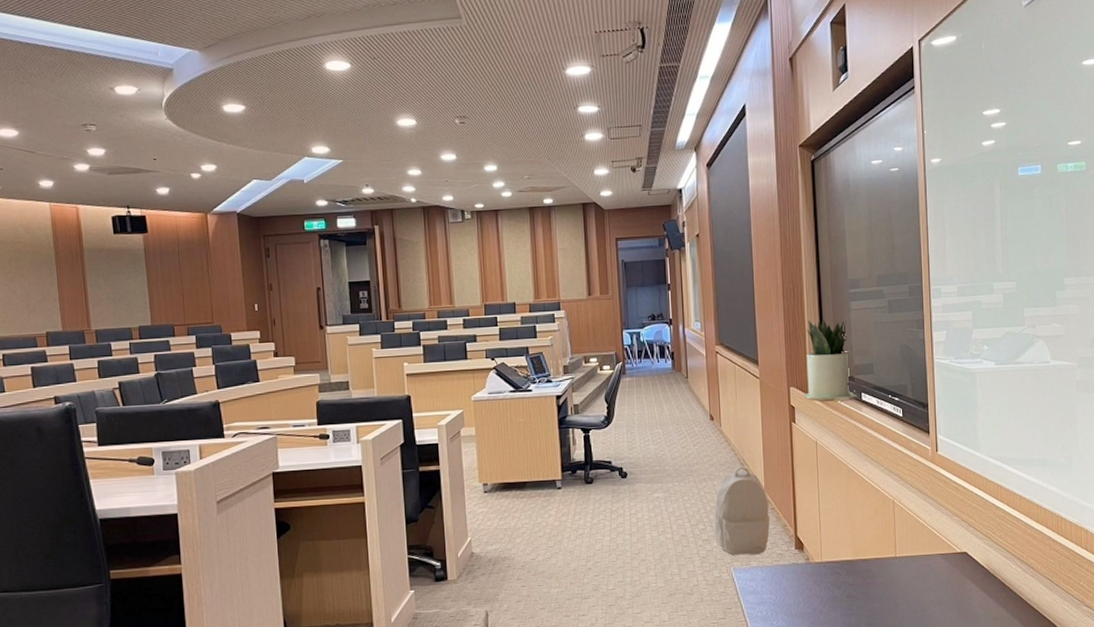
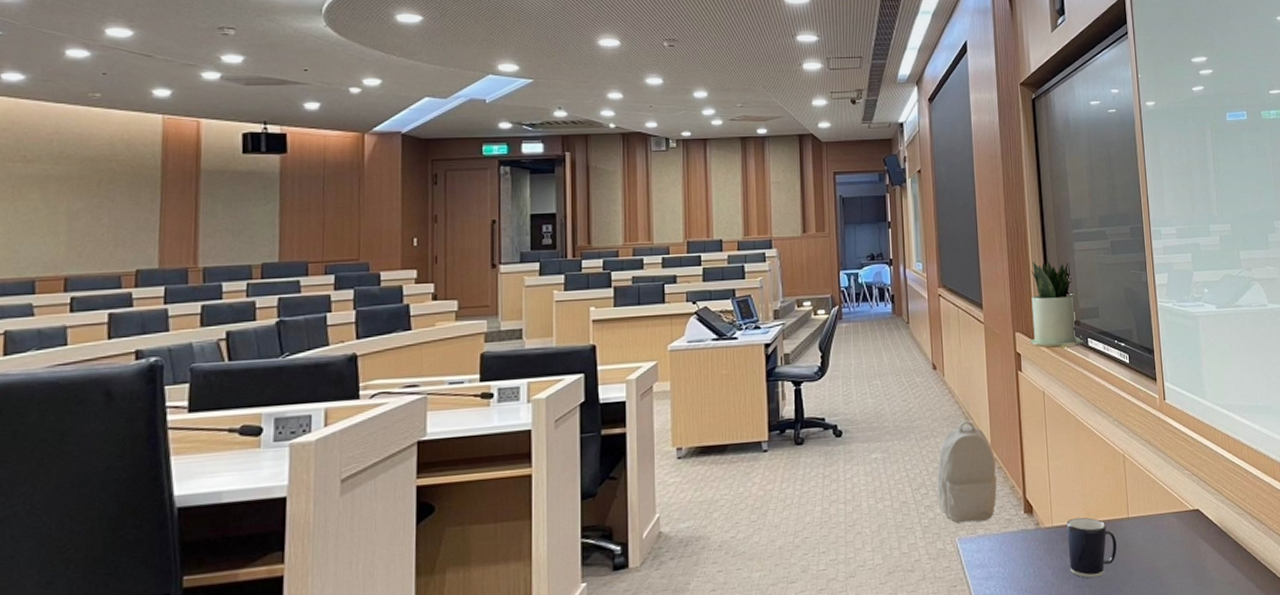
mug: none [835,554,883,608] -> present [1066,517,1117,579]

